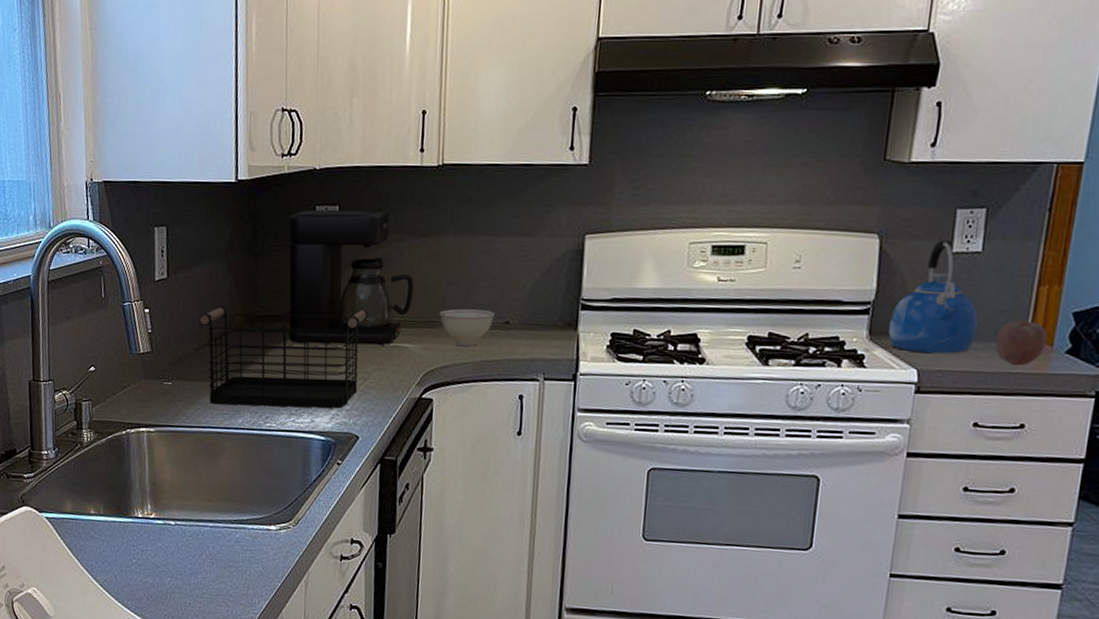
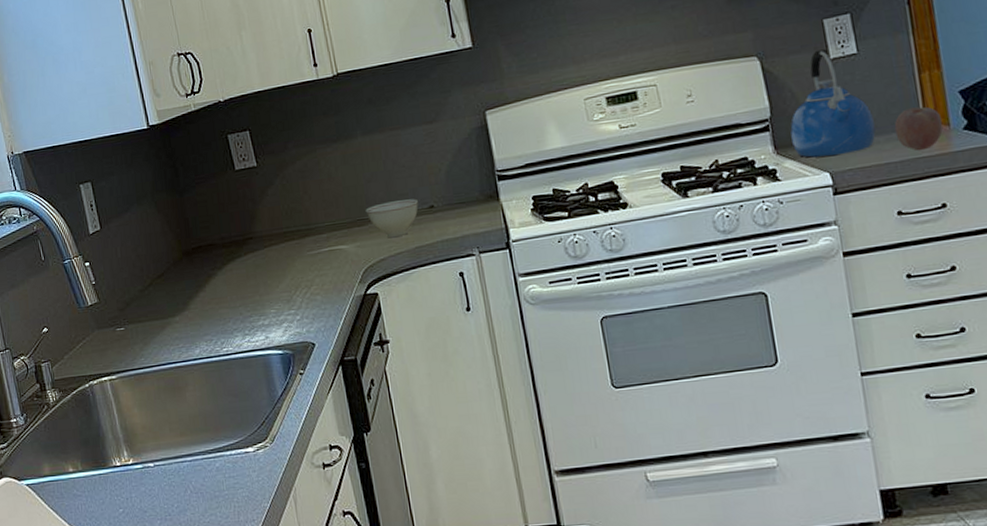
dish rack: present [198,305,369,408] -> none [137,220,304,340]
coffee maker: present [289,209,415,346] -> none [206,127,338,266]

